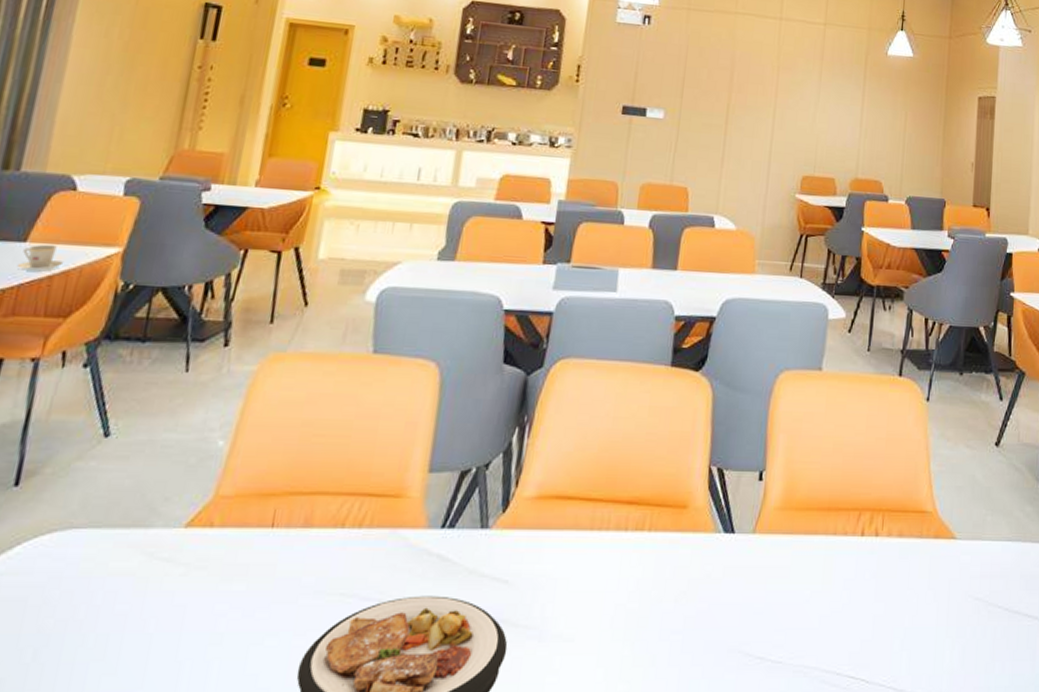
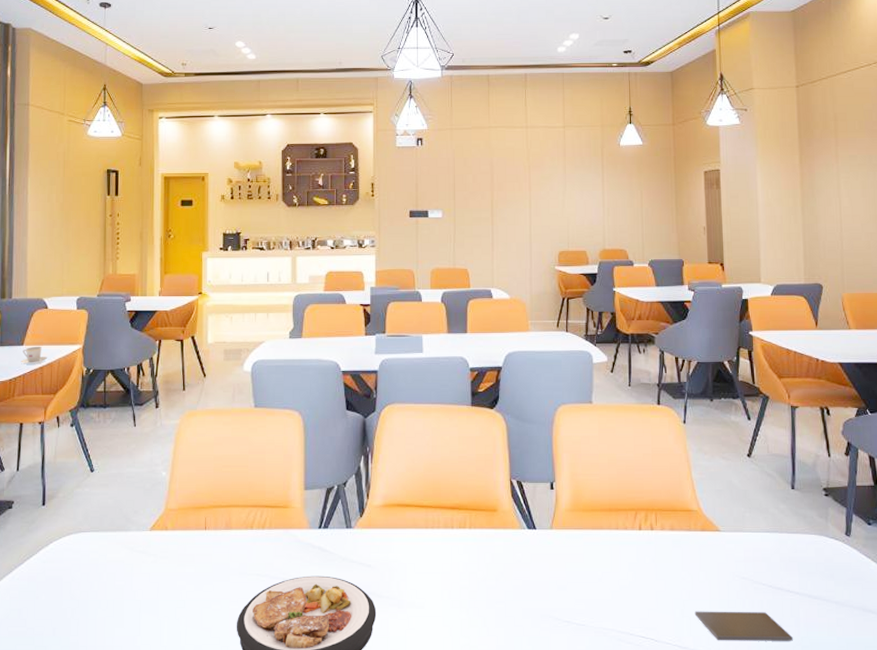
smartphone: none [916,641,1026,681] -> present [694,611,793,641]

